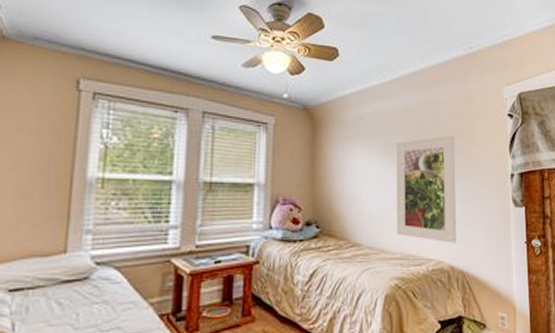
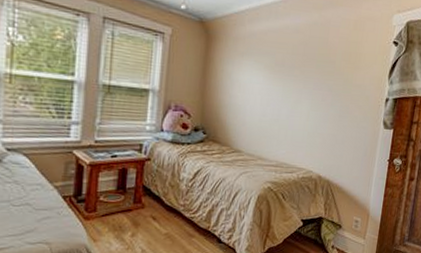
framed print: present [396,135,456,243] -> none [274,57,340,157]

